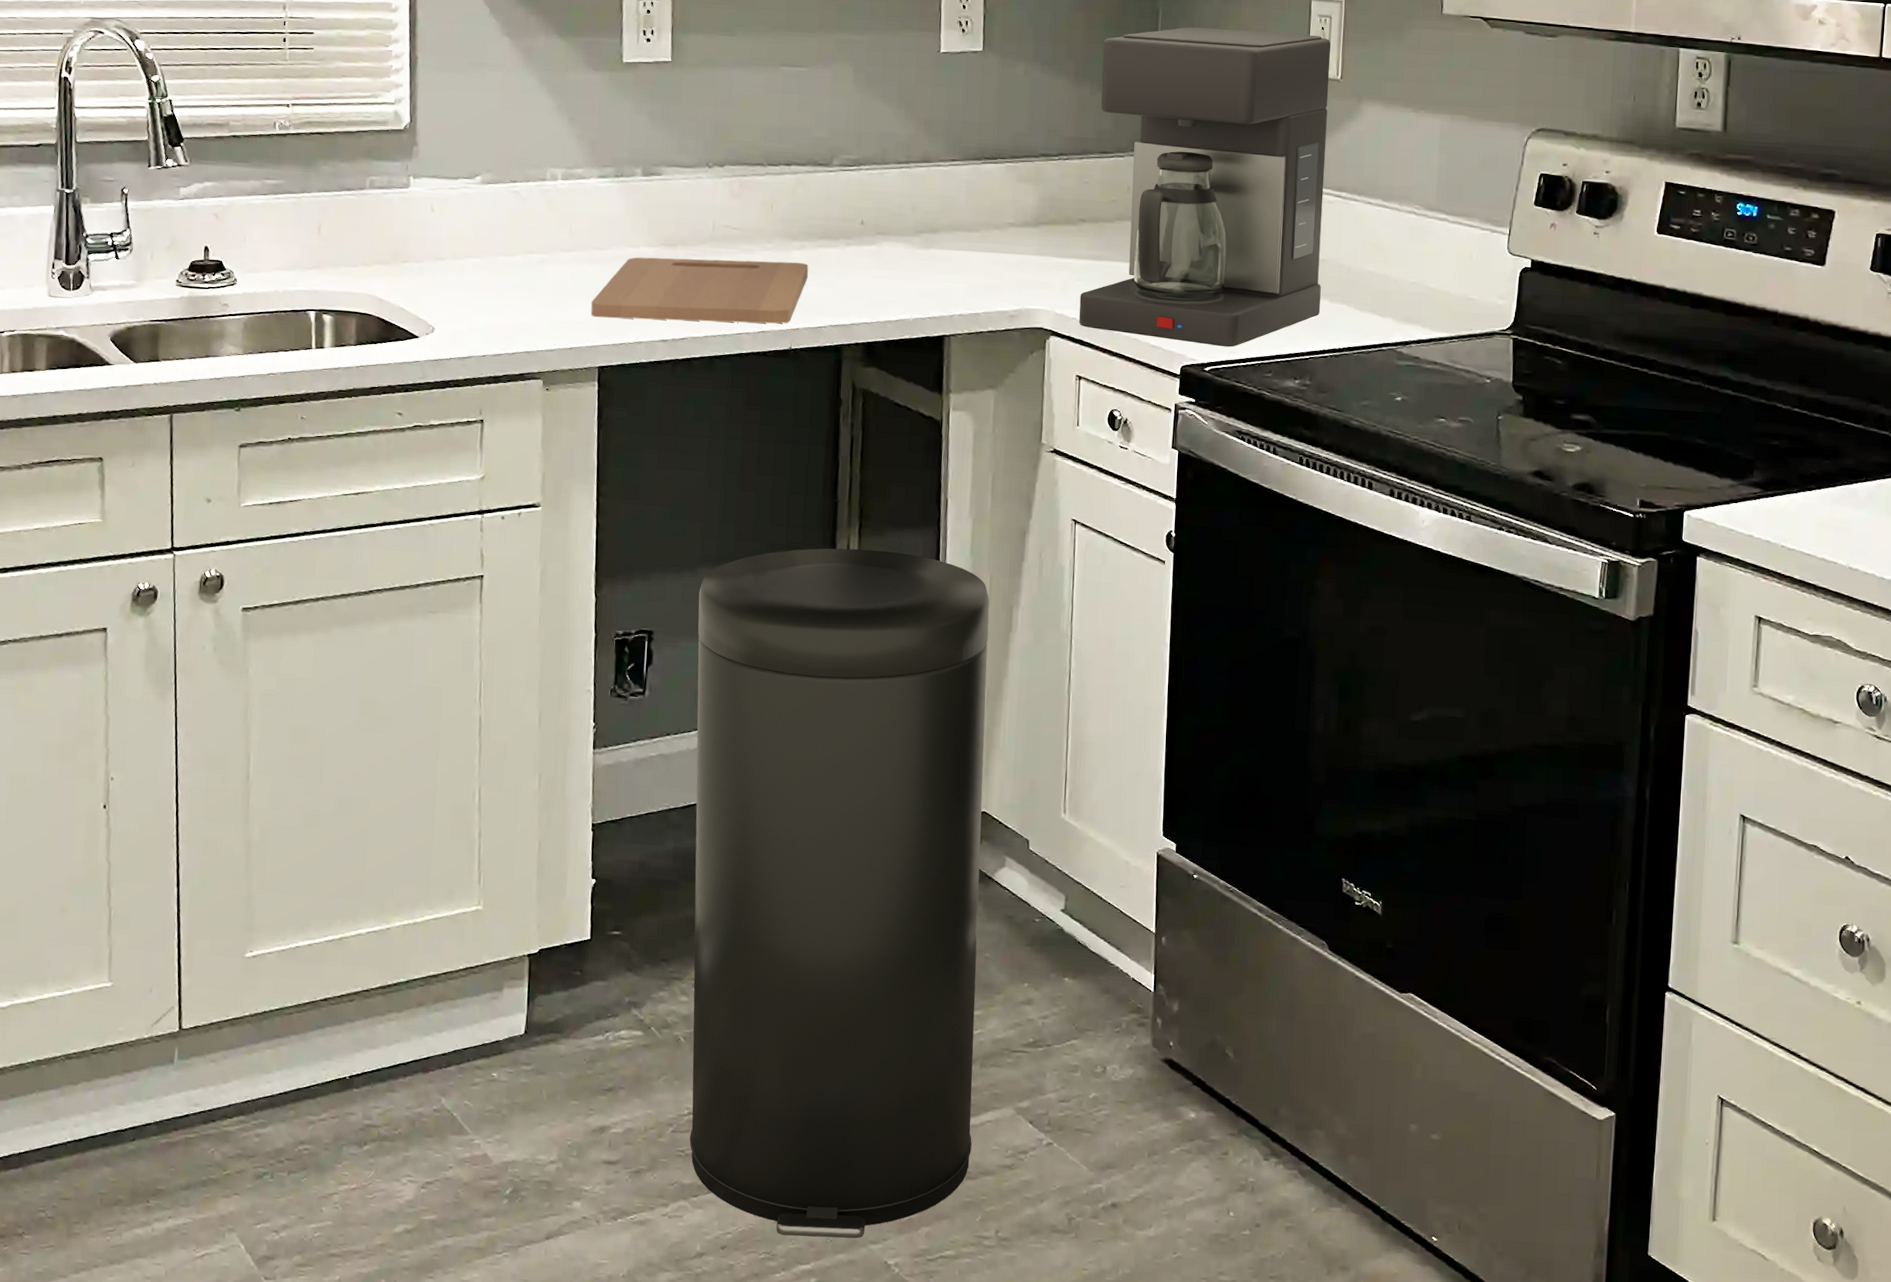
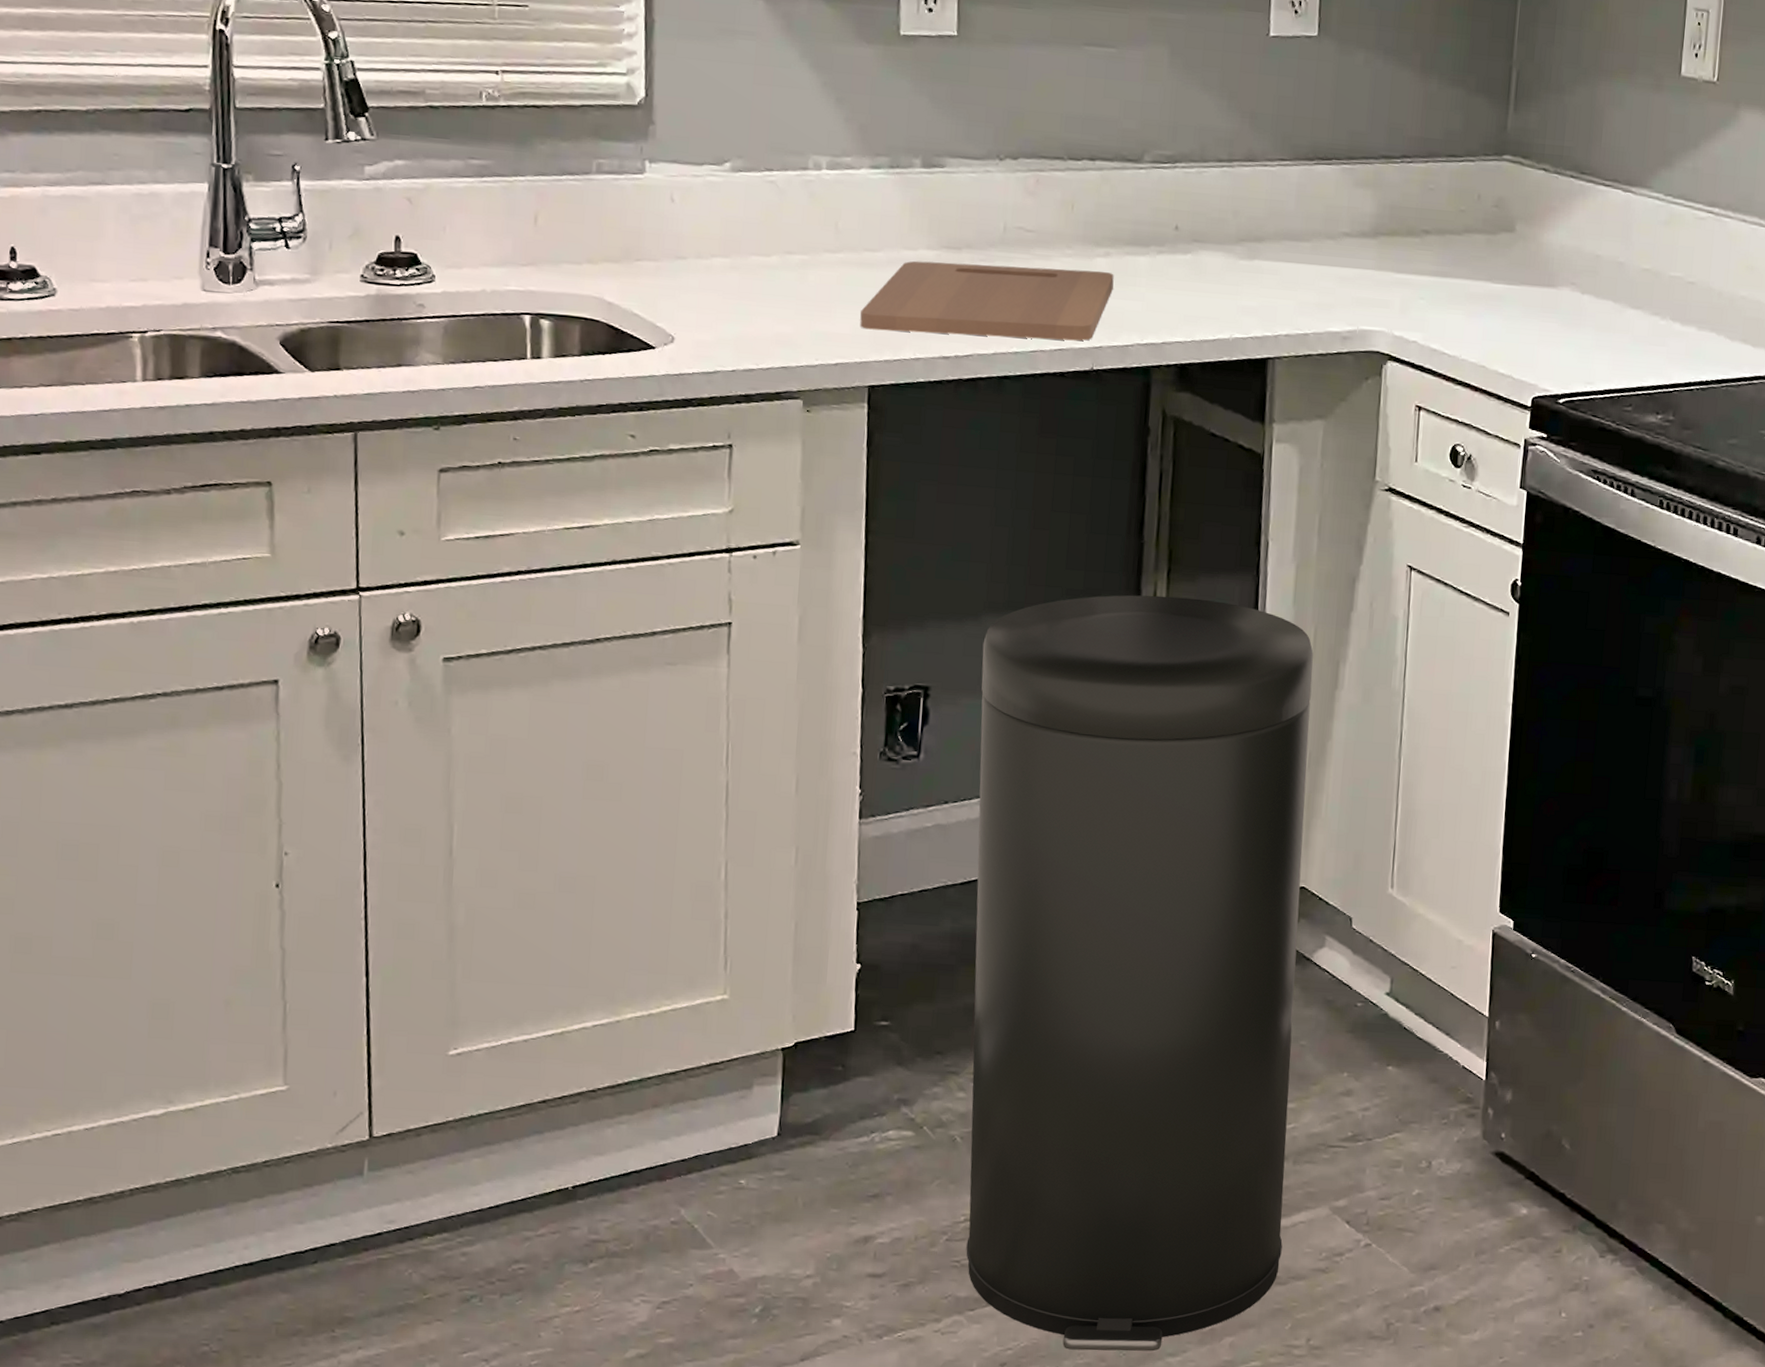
coffee maker: present [1078,27,1331,347] -> none [1420,17,1707,378]

